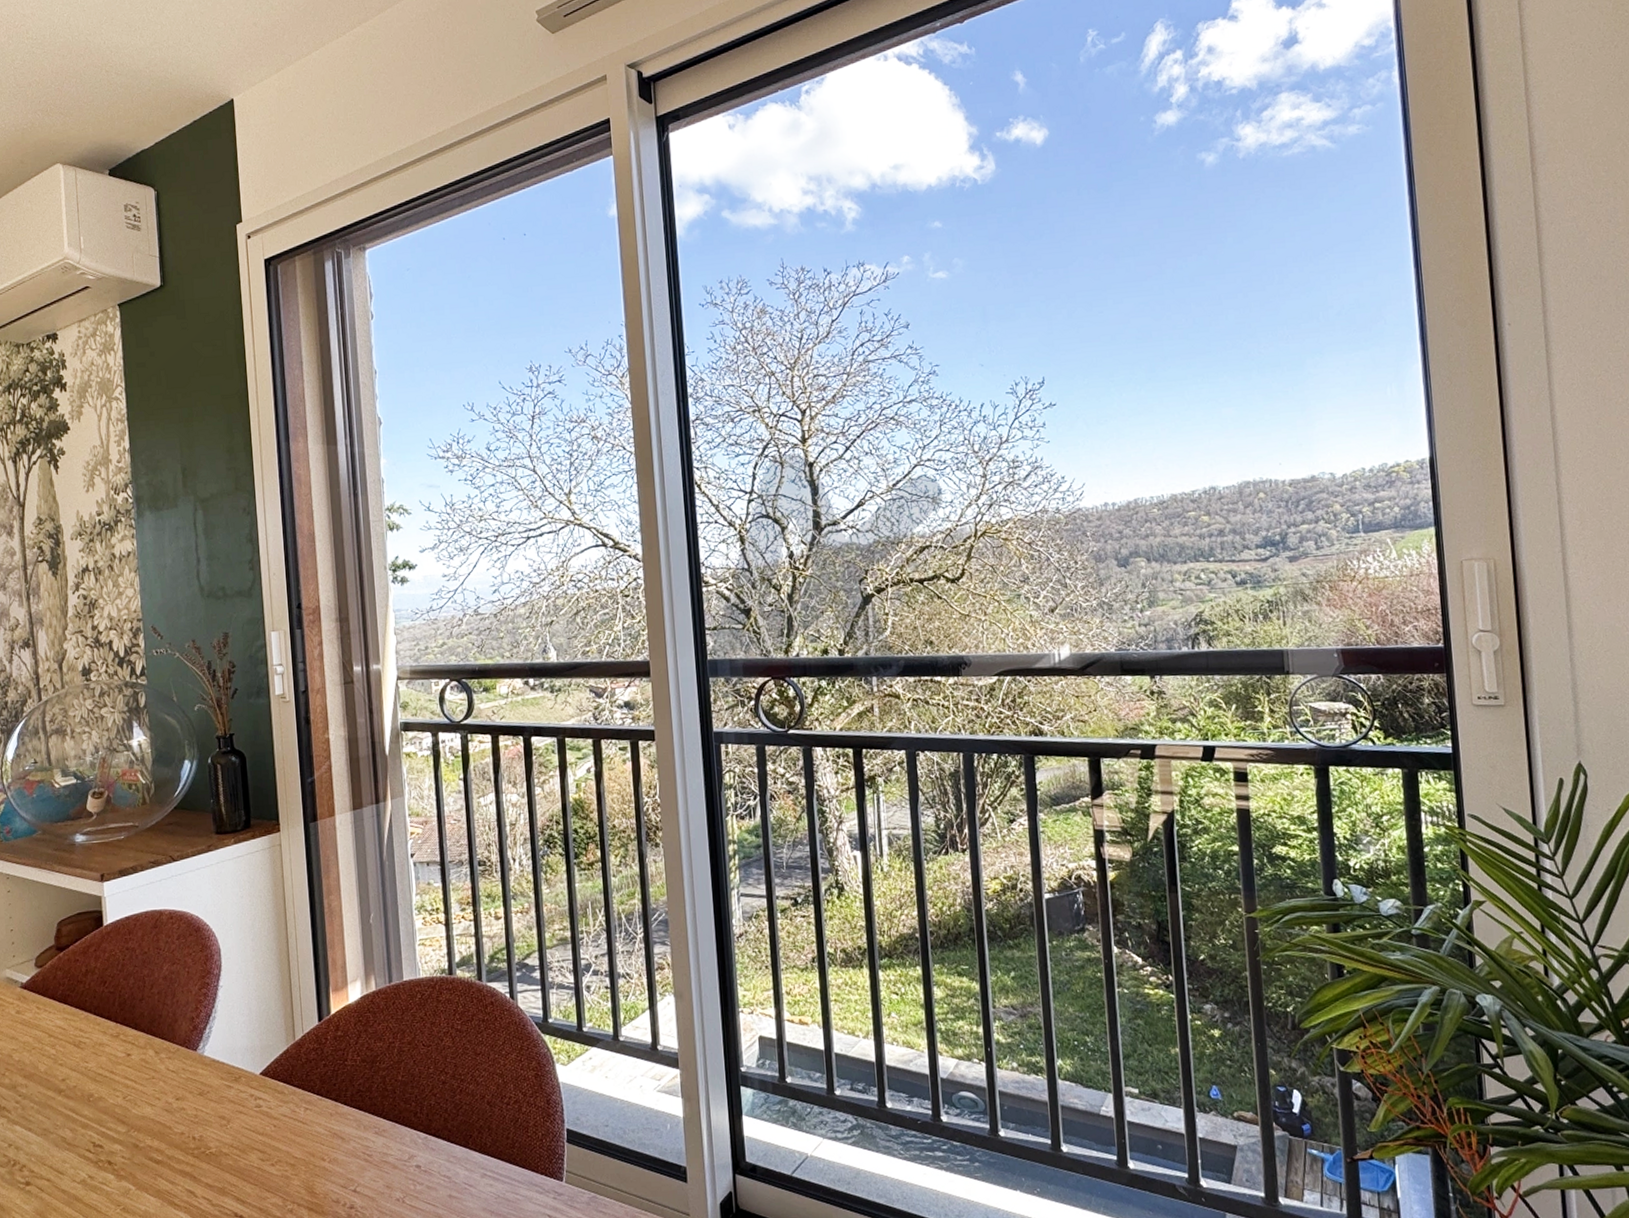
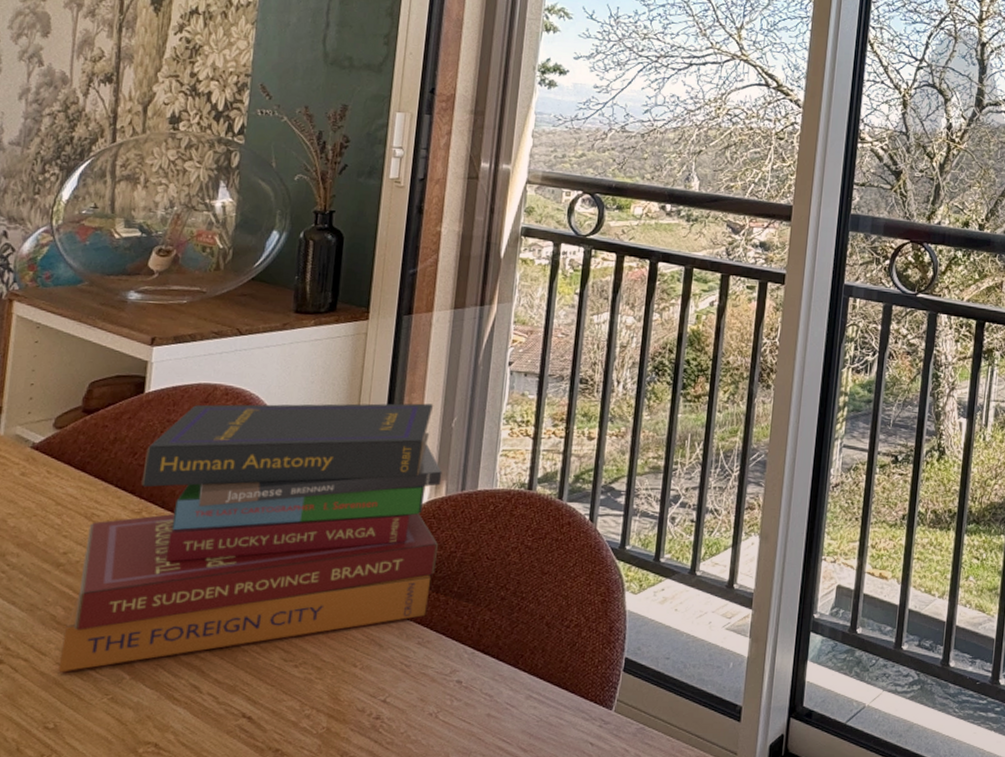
books: none [75,903,379,1189] -> present [58,403,443,672]

